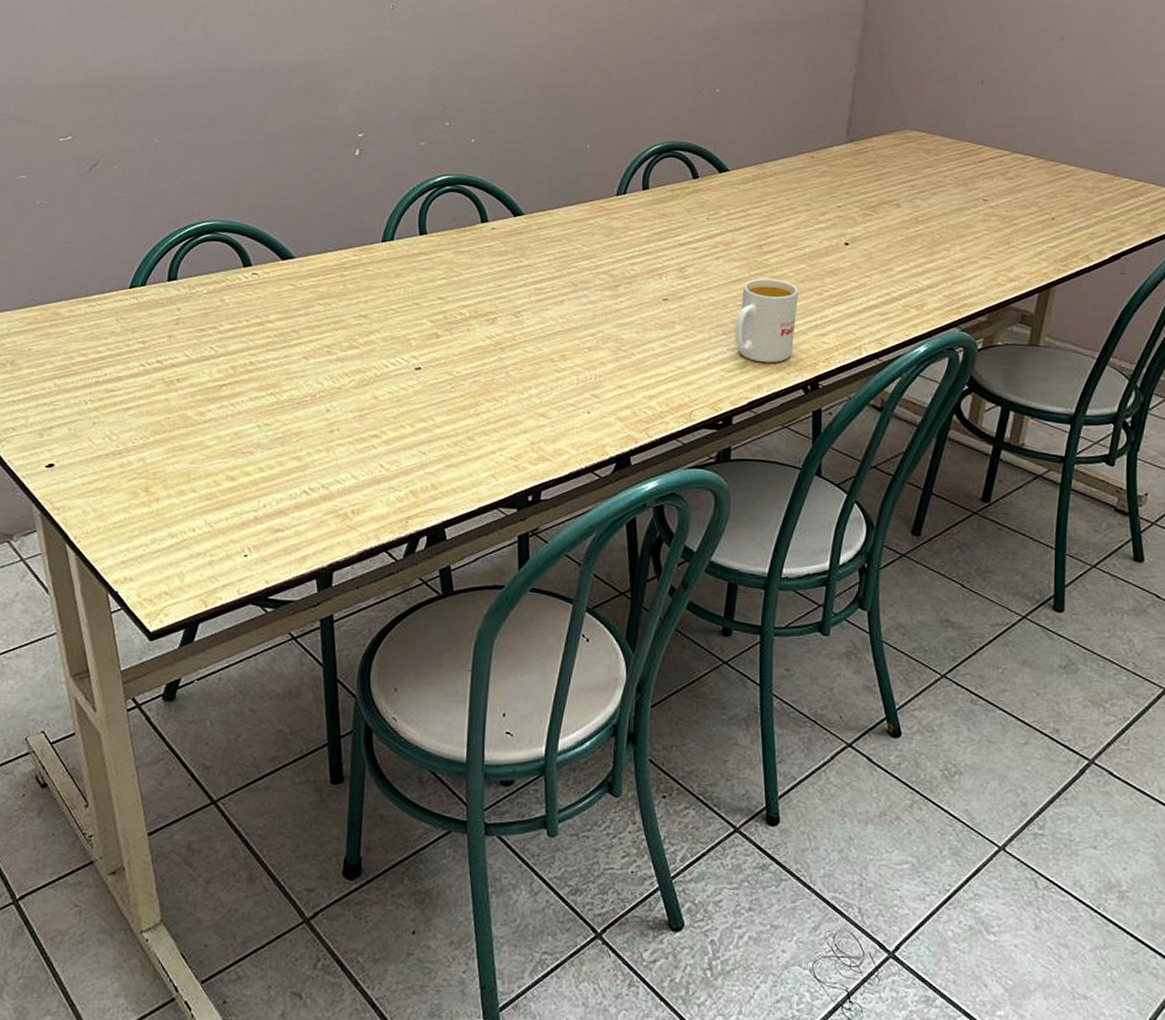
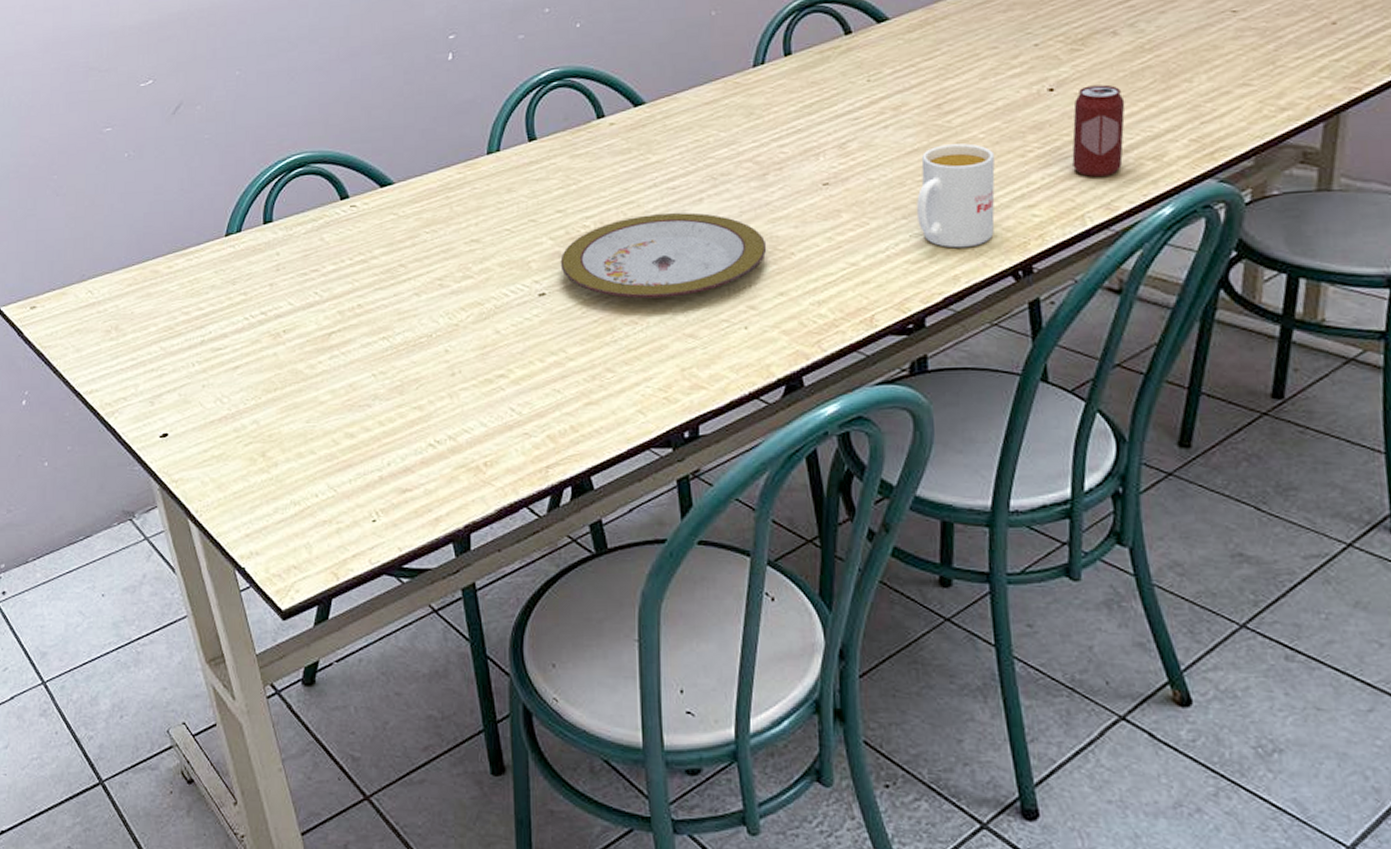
plate: none [436,309,613,381] -> present [560,212,767,299]
beverage can: none [857,244,900,317] -> present [1072,84,1125,177]

